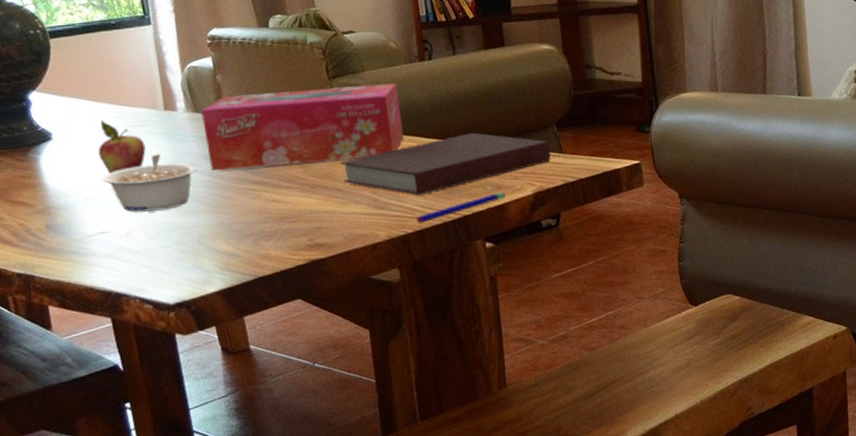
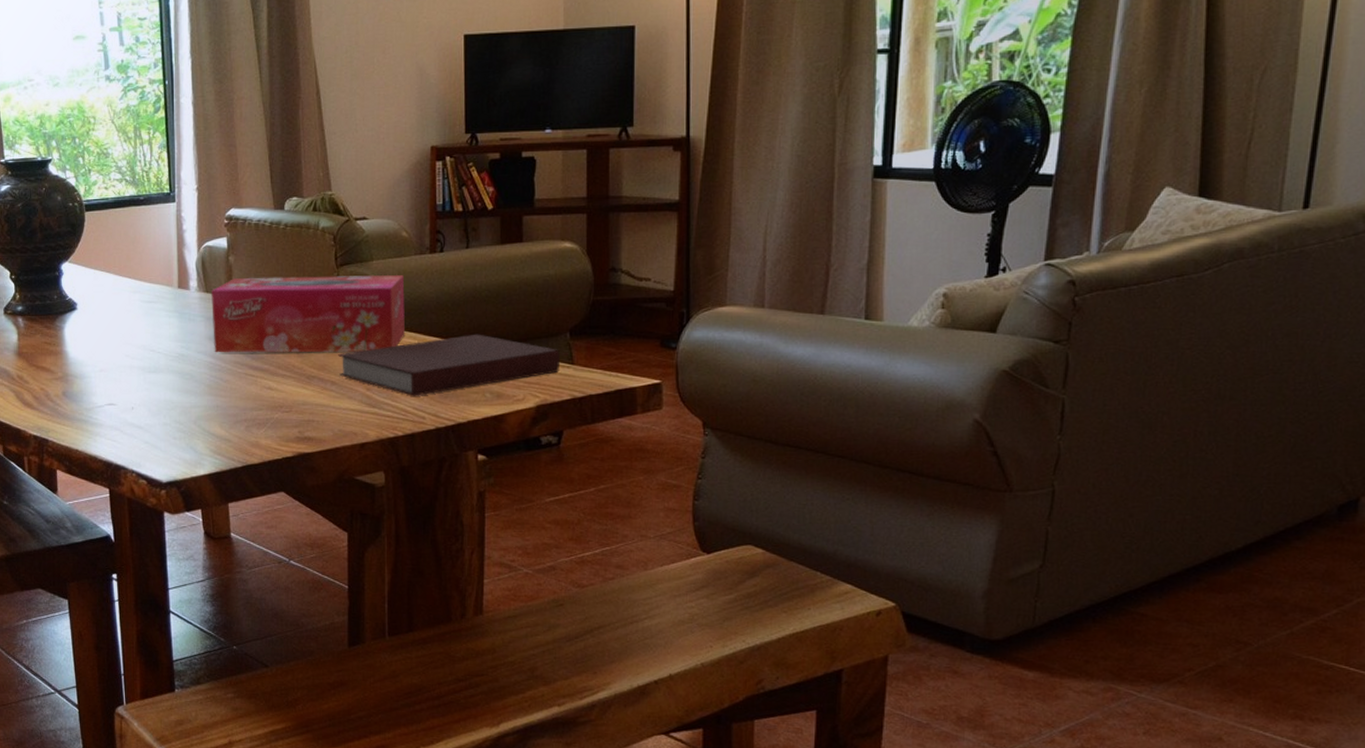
fruit: present [98,119,146,174] -> none [115,293,157,347]
legume: present [102,153,198,212] -> none [115,331,202,387]
pen: present [416,191,506,224] -> none [408,401,505,427]

